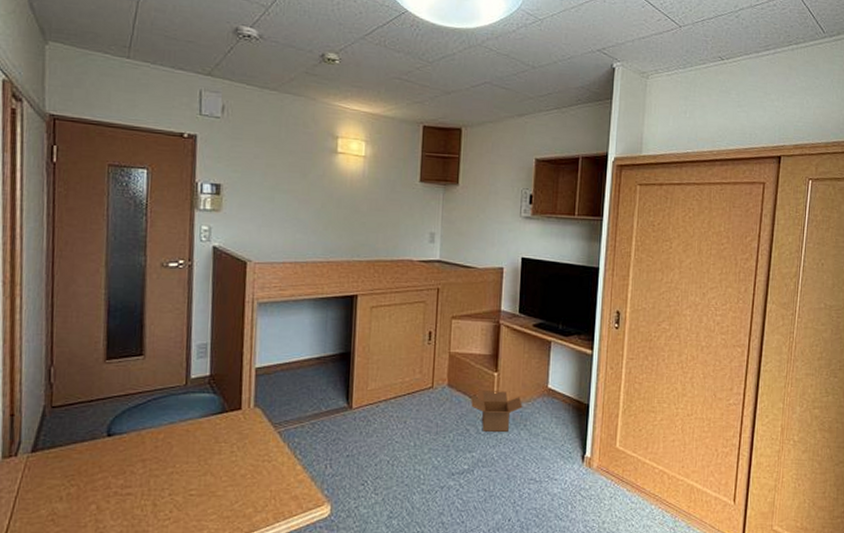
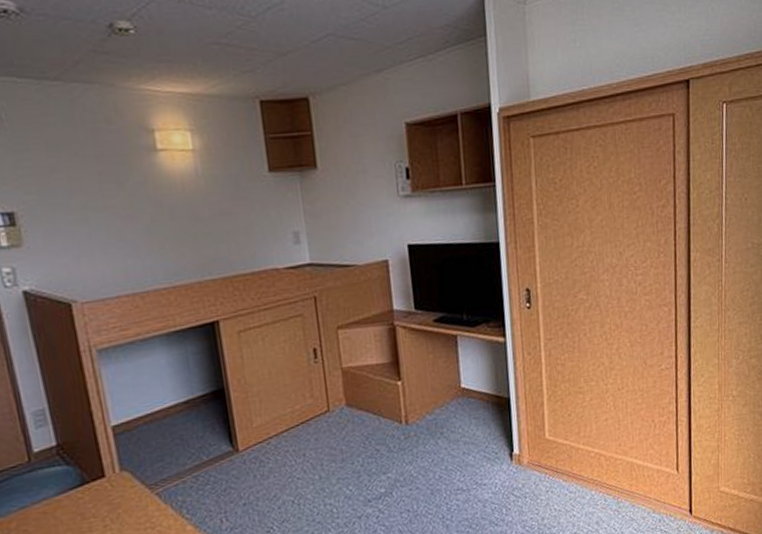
cardboard box: present [471,391,523,432] -> none [375,400,436,449]

